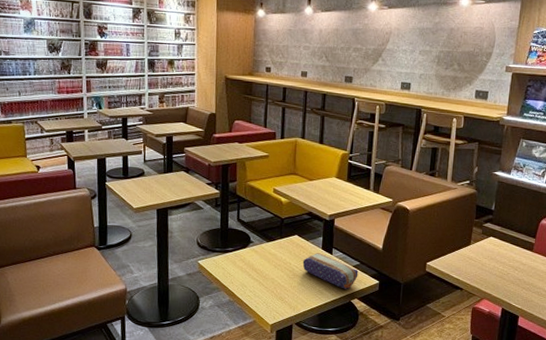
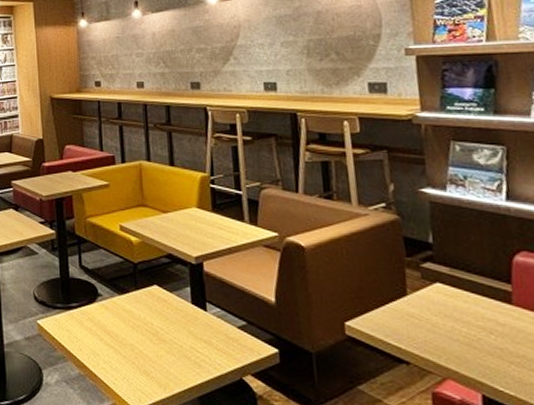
pencil case: present [302,253,359,289] -> none [168,309,247,361]

